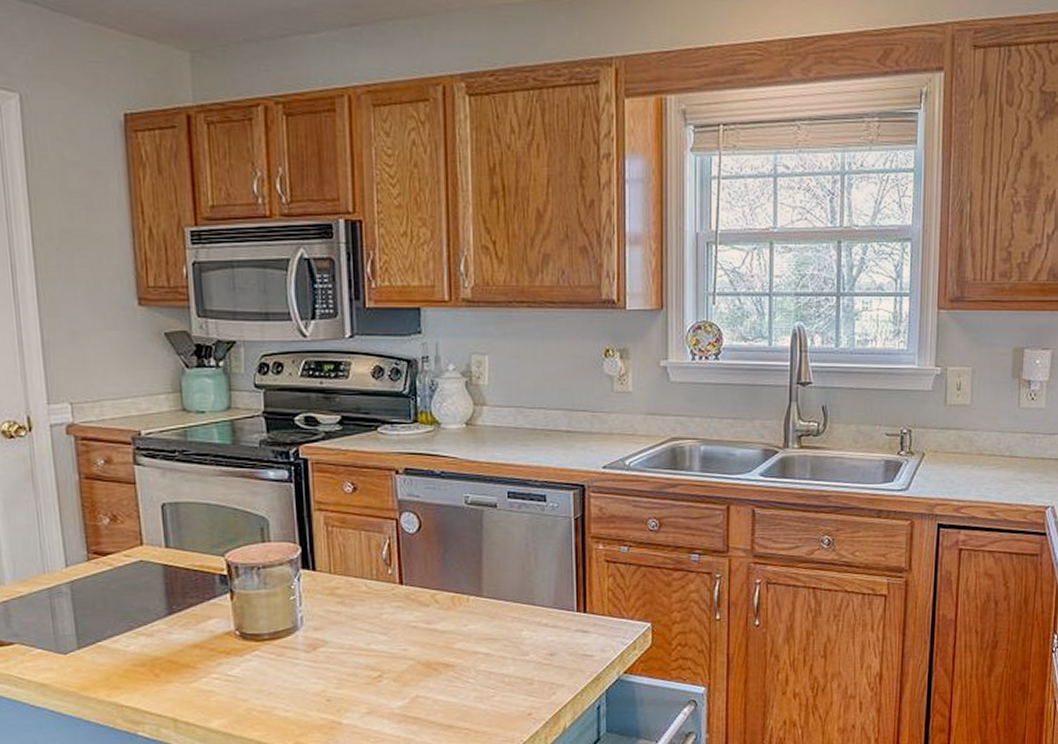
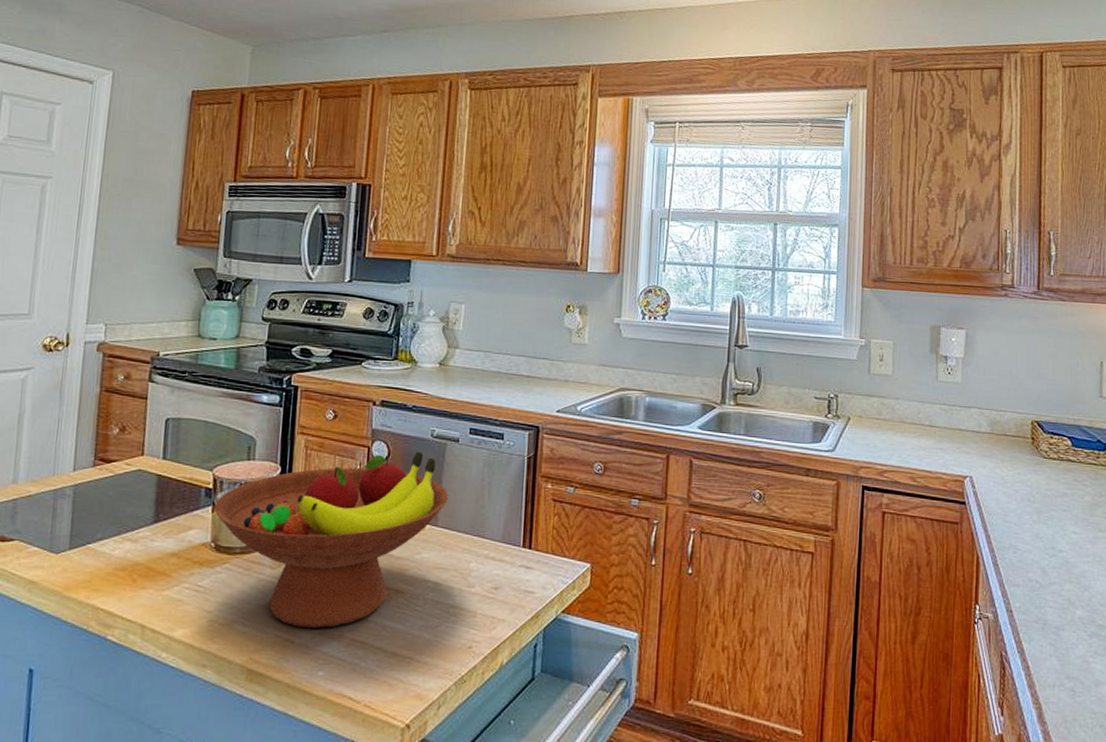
fruit bowl: none [232,520,491,708] -> present [214,451,448,628]

